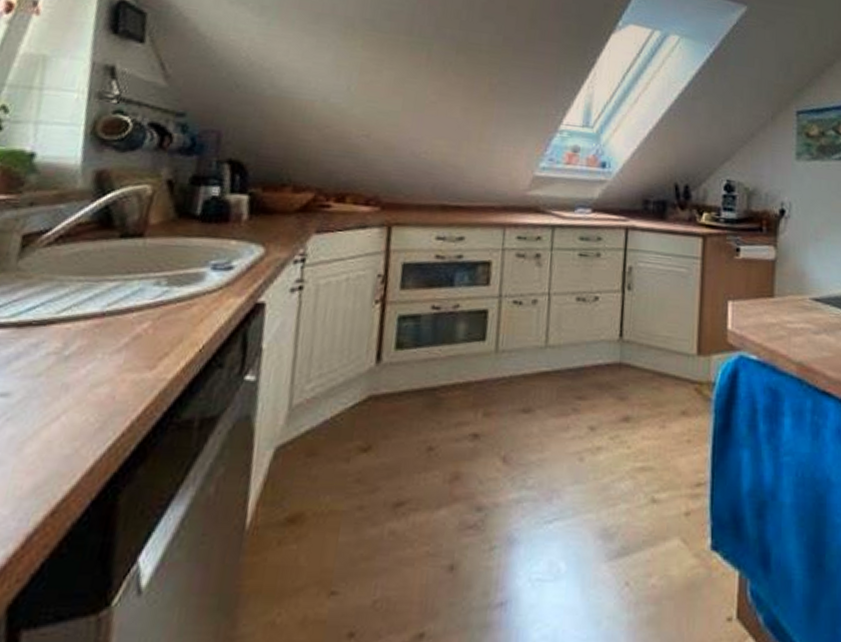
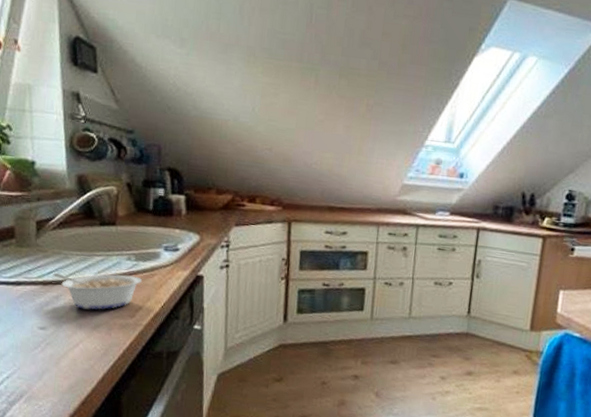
legume: none [35,306,173,362] -> present [53,272,142,310]

